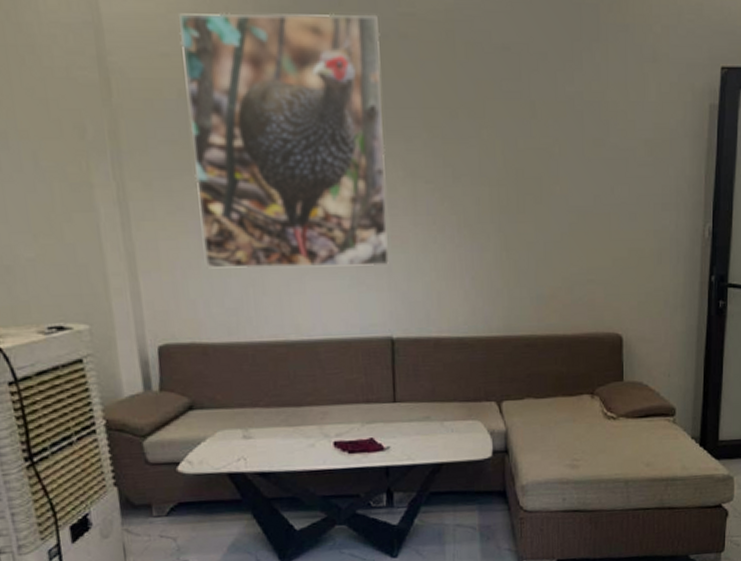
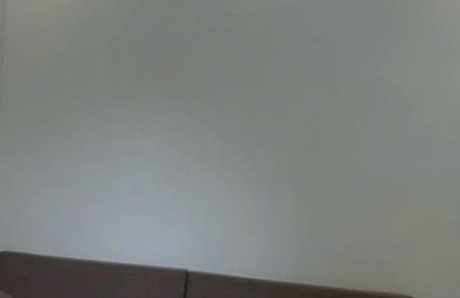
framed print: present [179,12,390,269] -> none [45,13,209,209]

